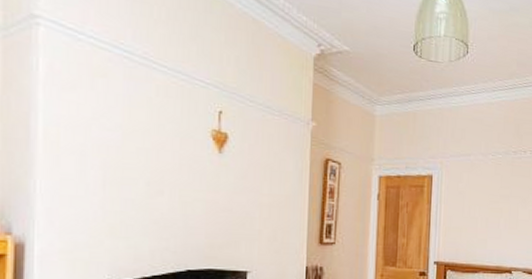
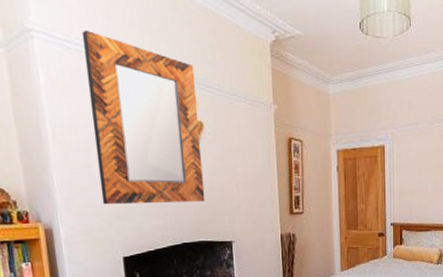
home mirror: none [94,23,225,223] -> present [81,30,205,205]

